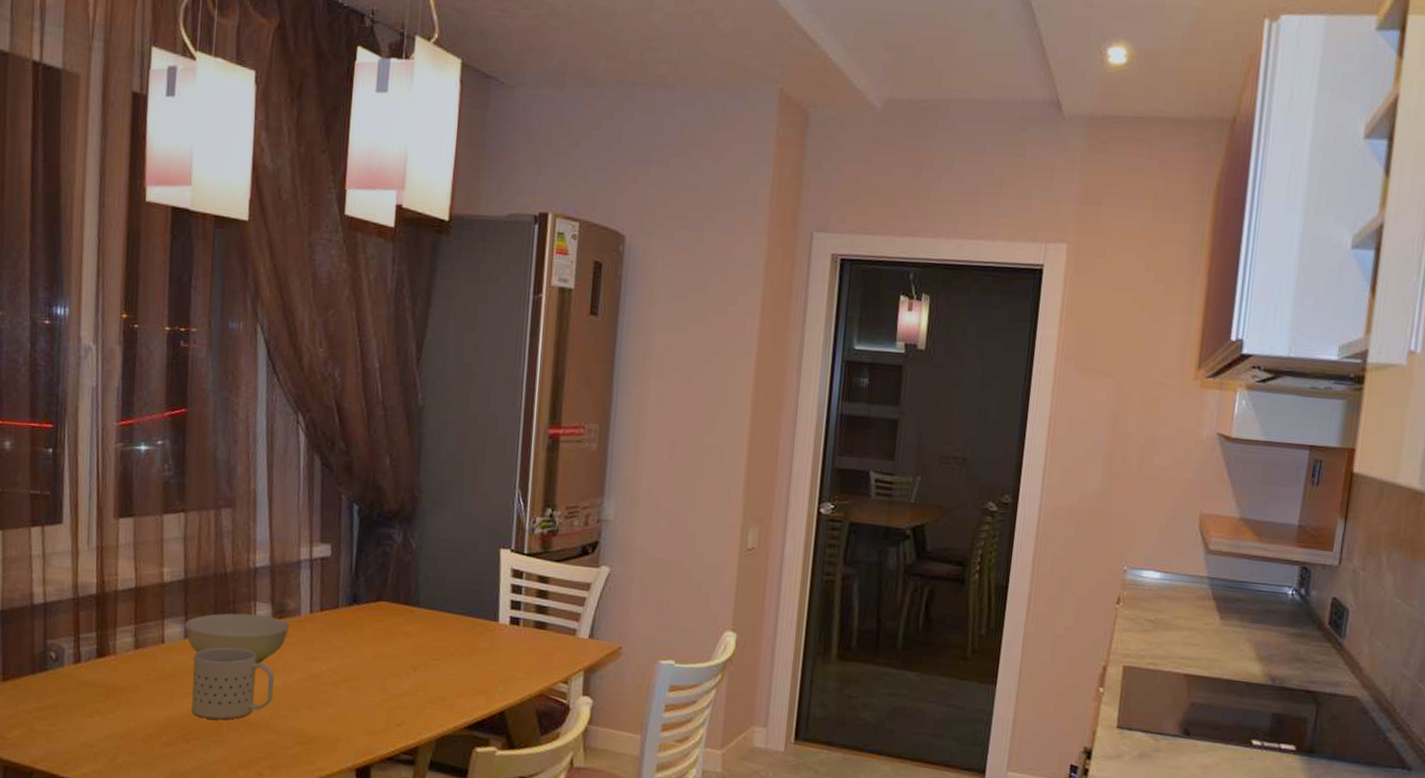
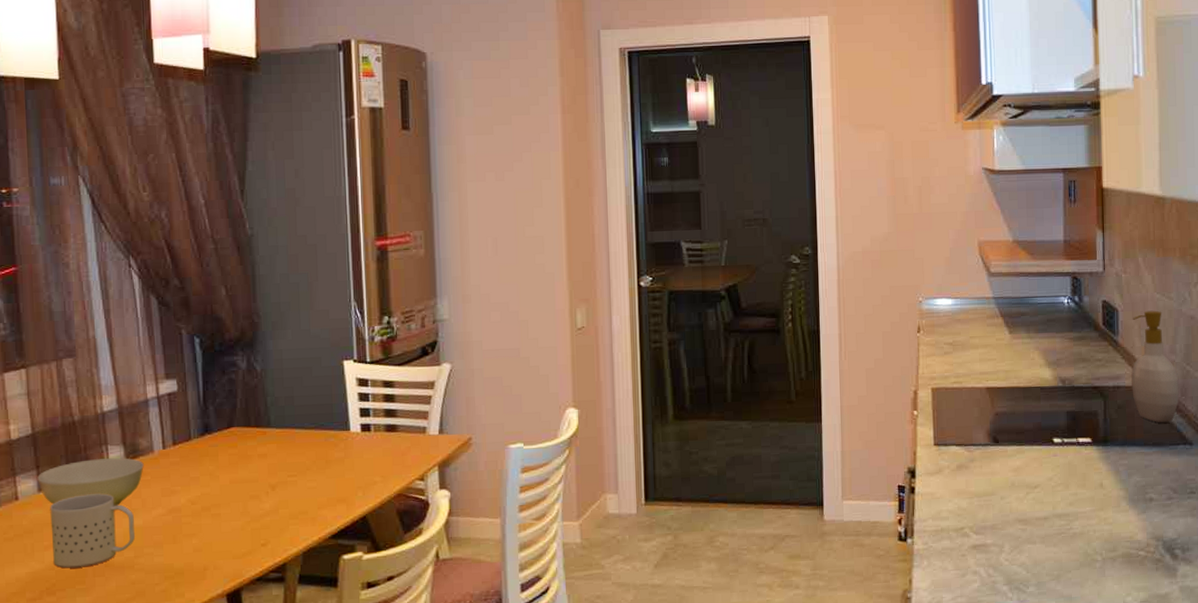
soap bottle: none [1350,615,1408,742] -> present [1131,310,1179,423]

